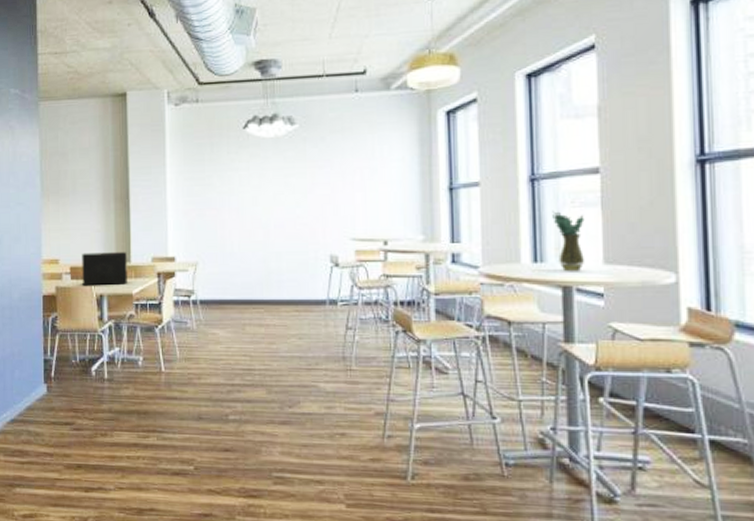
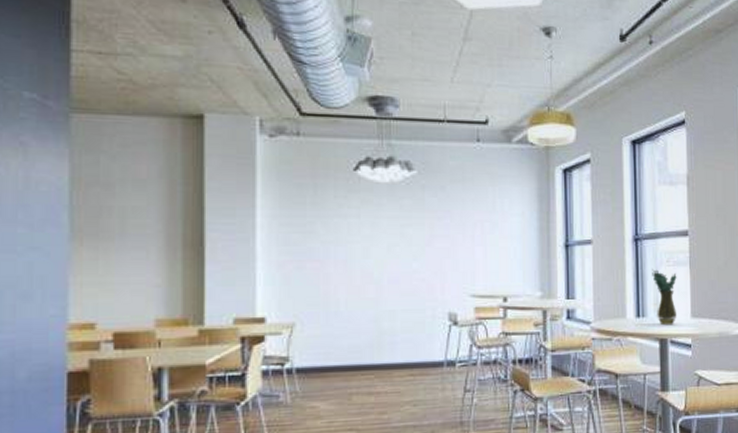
laptop: present [82,252,127,286] -> none [131,312,199,357]

